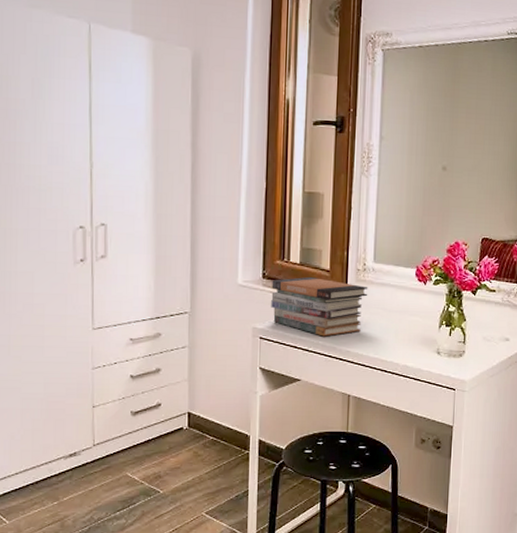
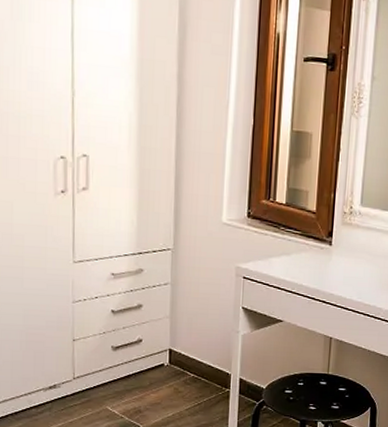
book stack: present [271,277,368,337] -> none [255,218,354,279]

